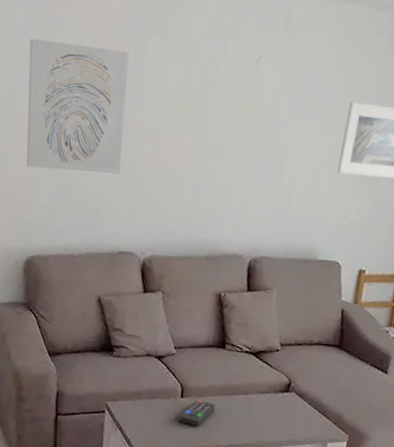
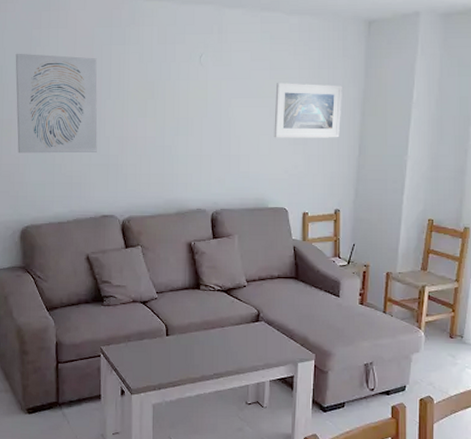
remote control: present [178,399,215,426] -> none [166,336,197,360]

